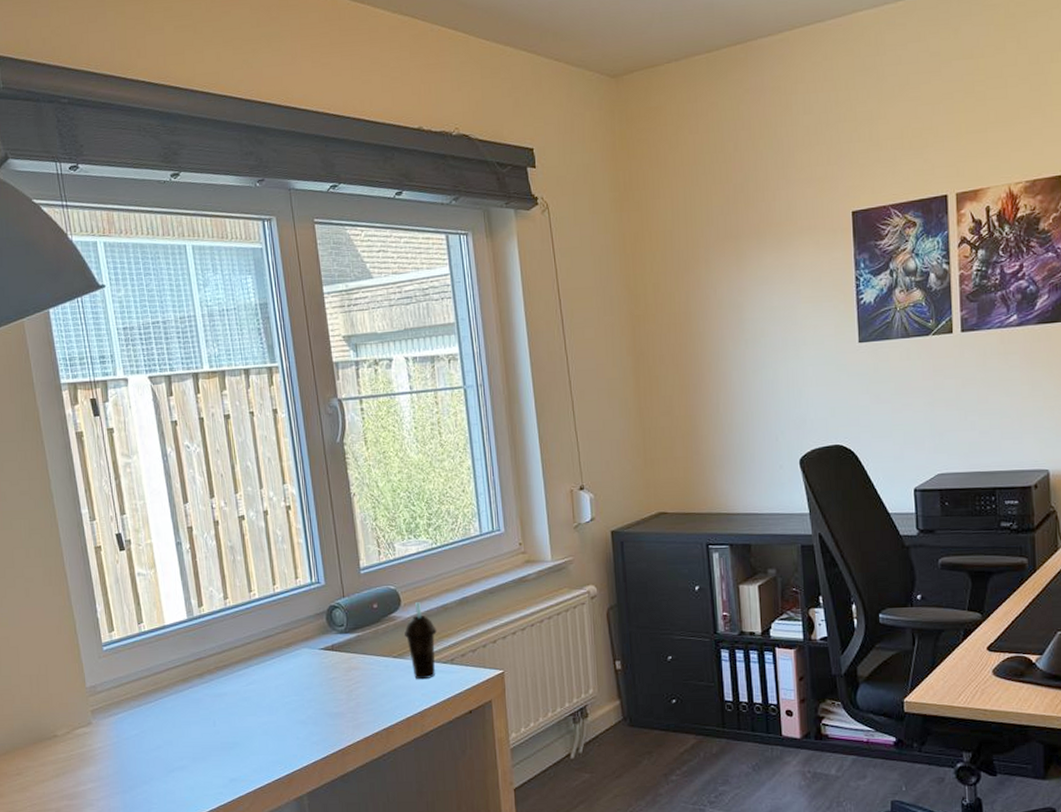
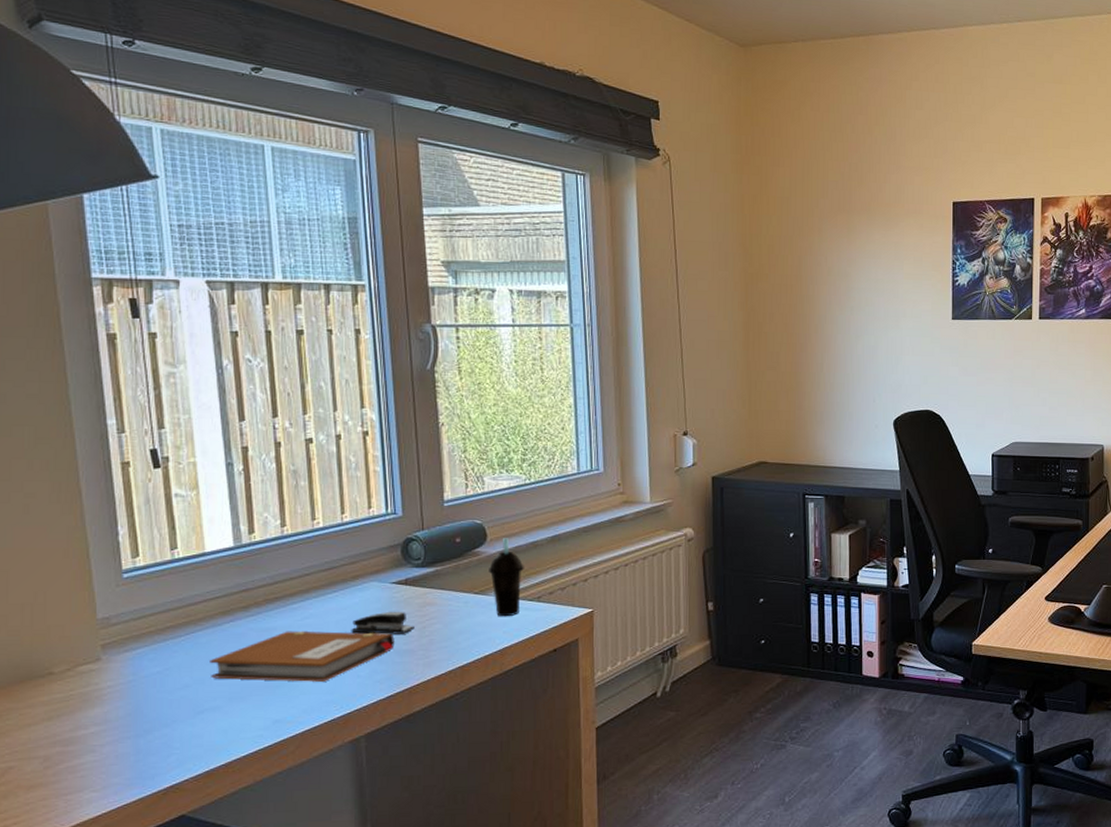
notebook: none [175,695,327,743] -> present [210,630,395,682]
stapler: none [288,675,344,698] -> present [351,611,416,634]

